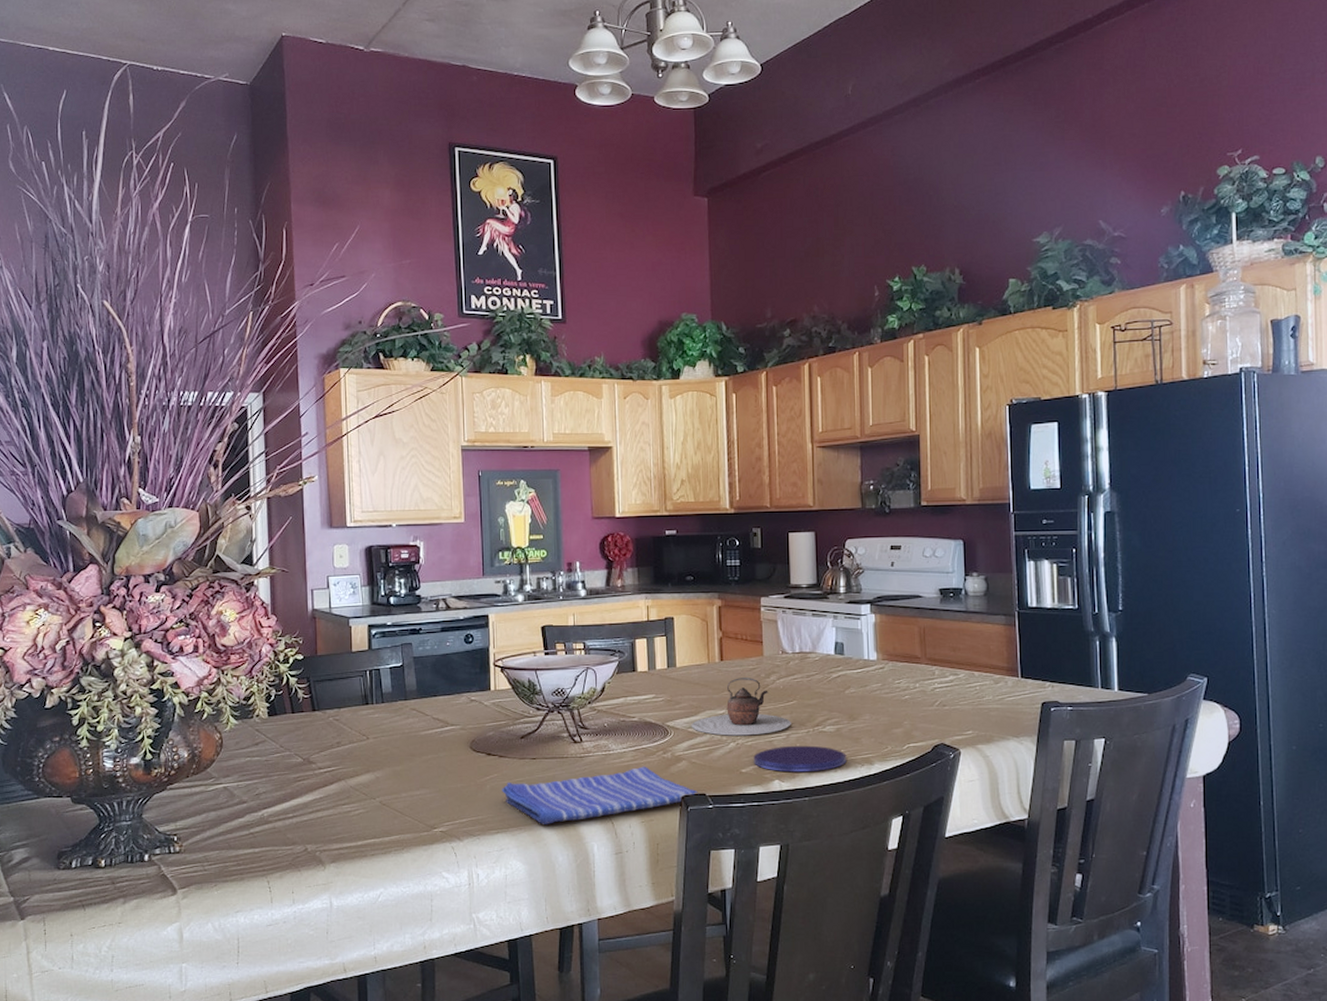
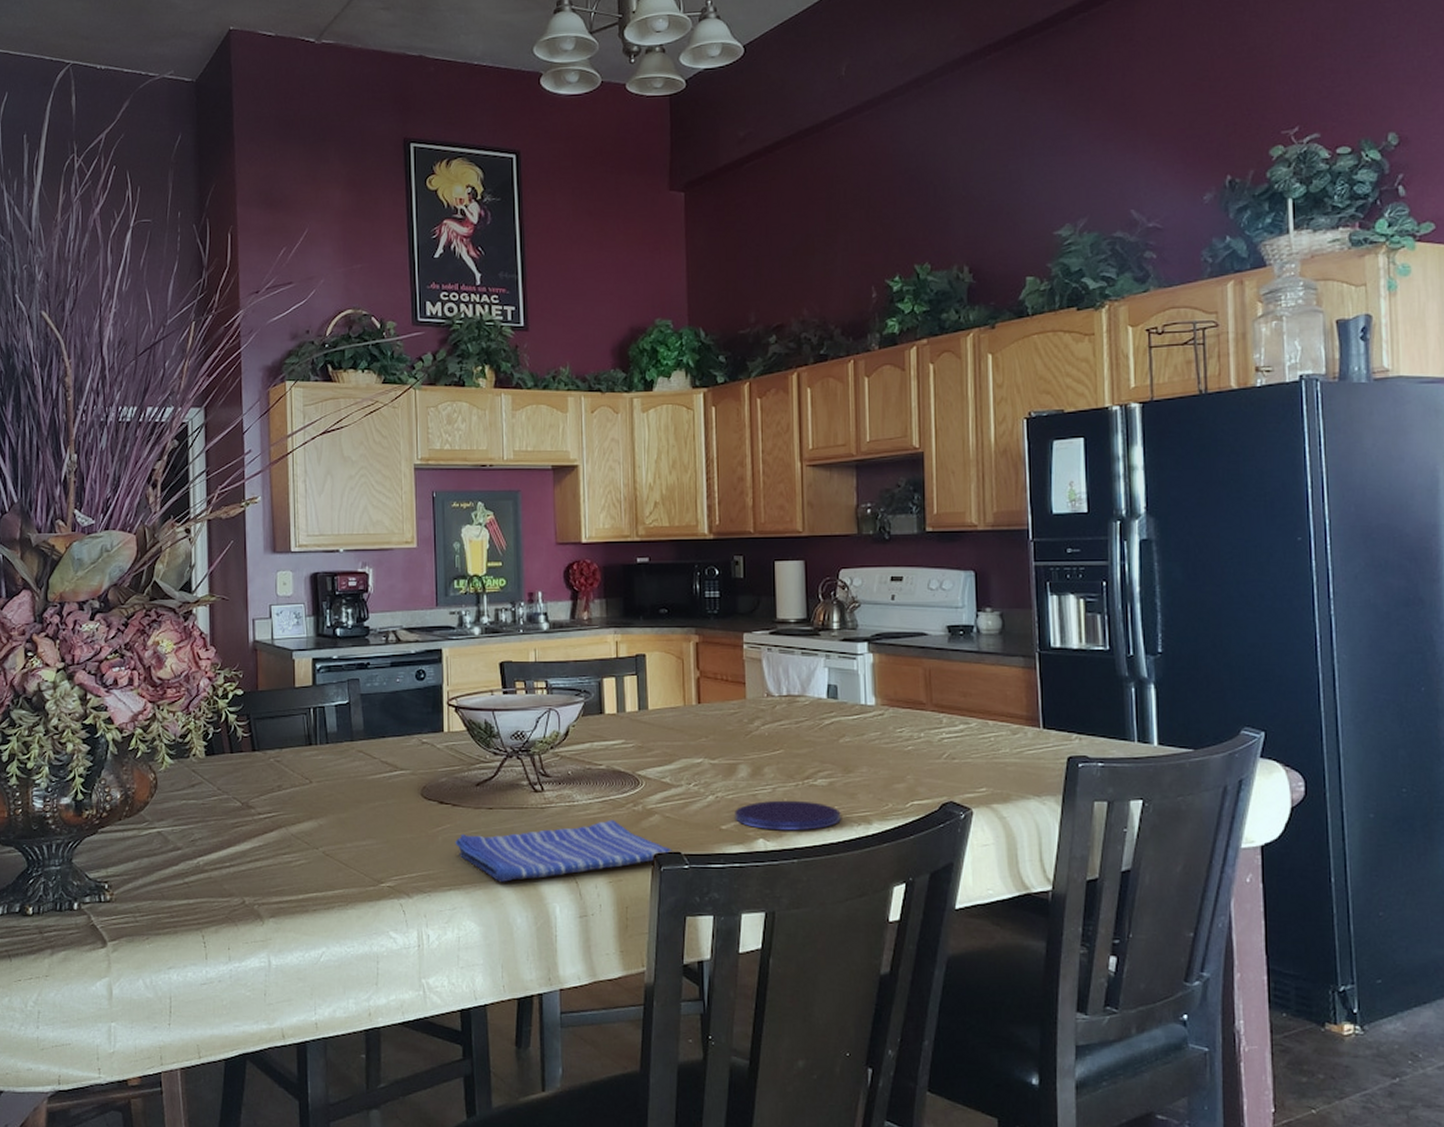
teapot: present [691,678,791,736] -> none [664,723,778,788]

